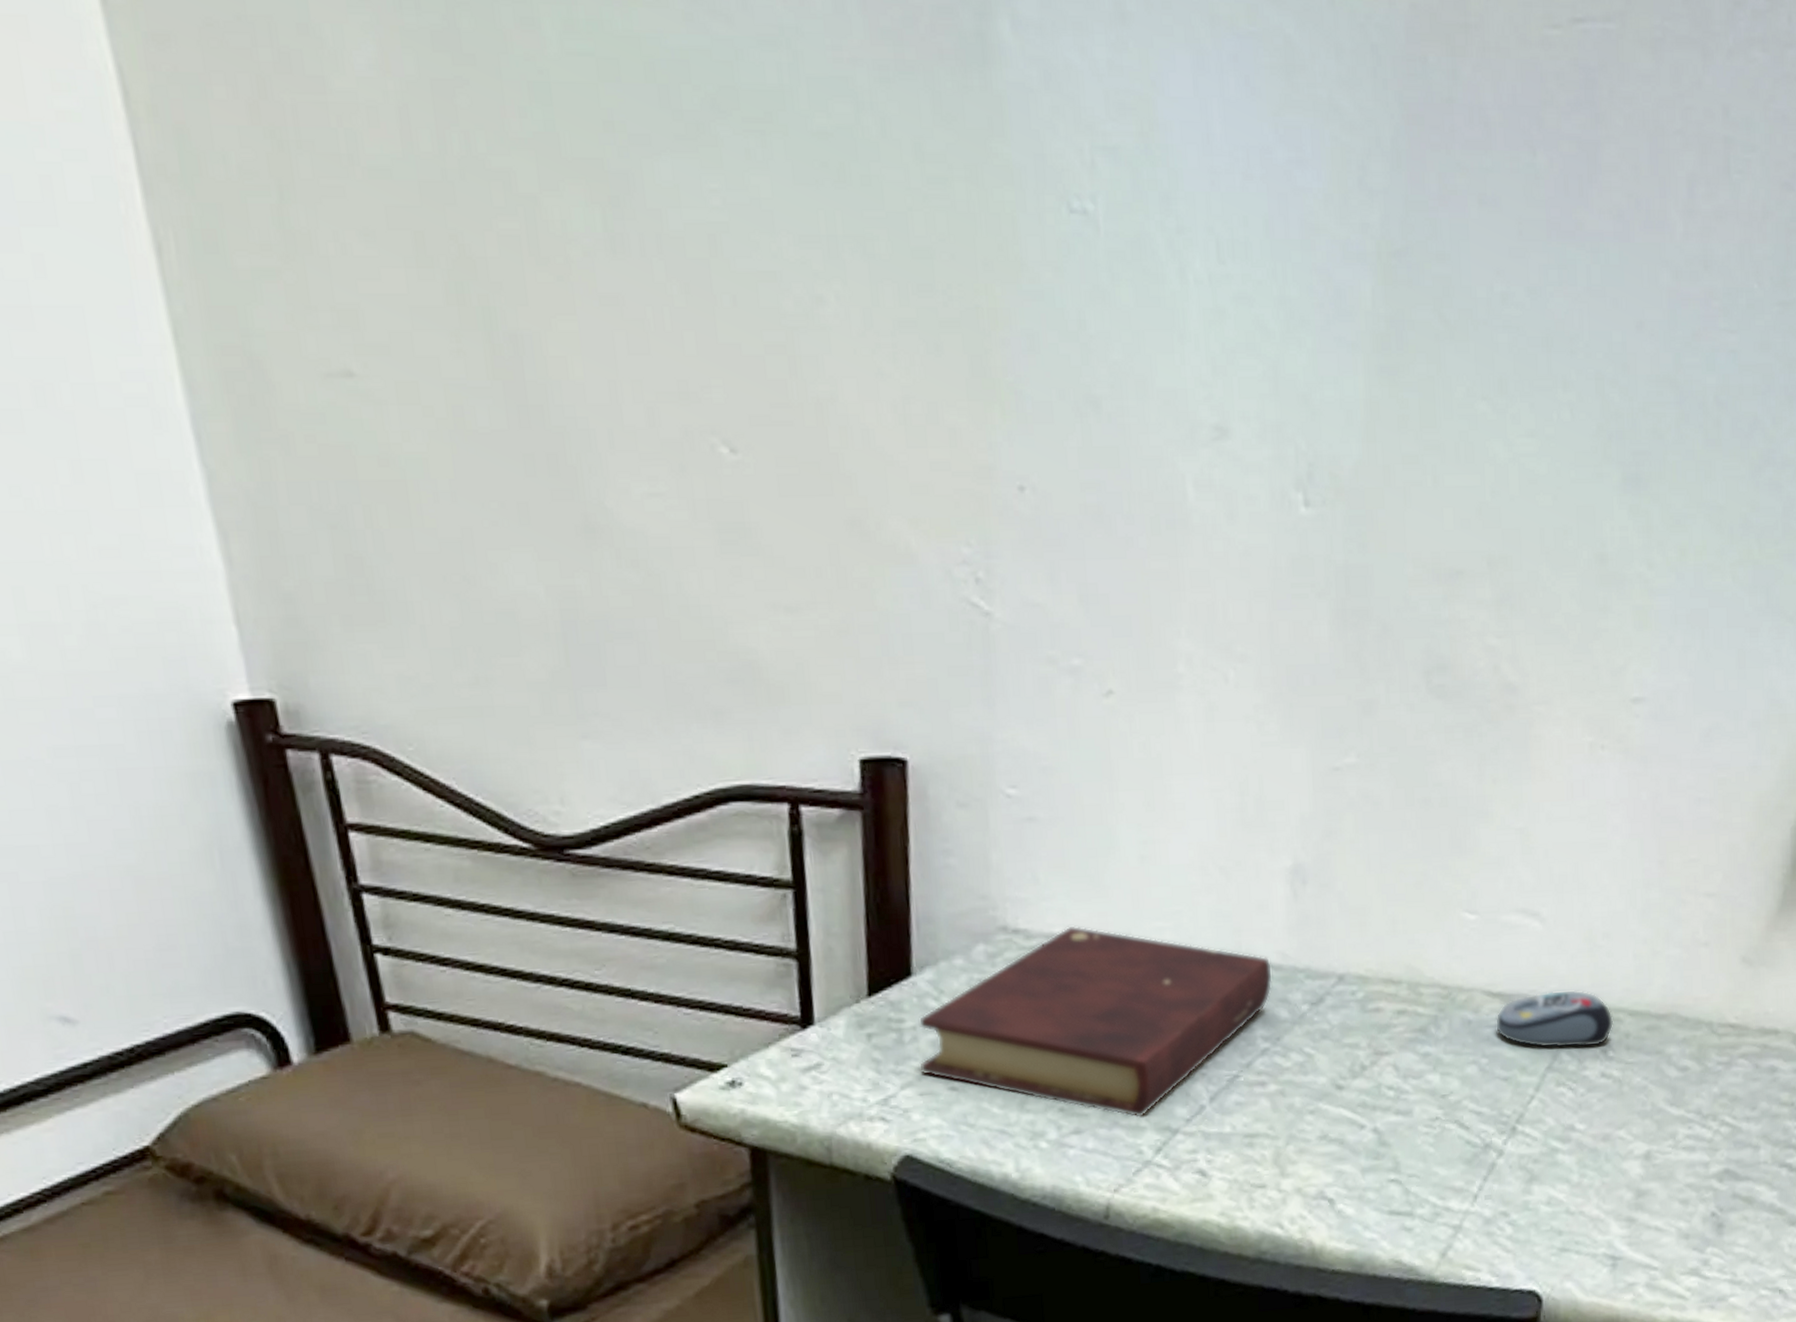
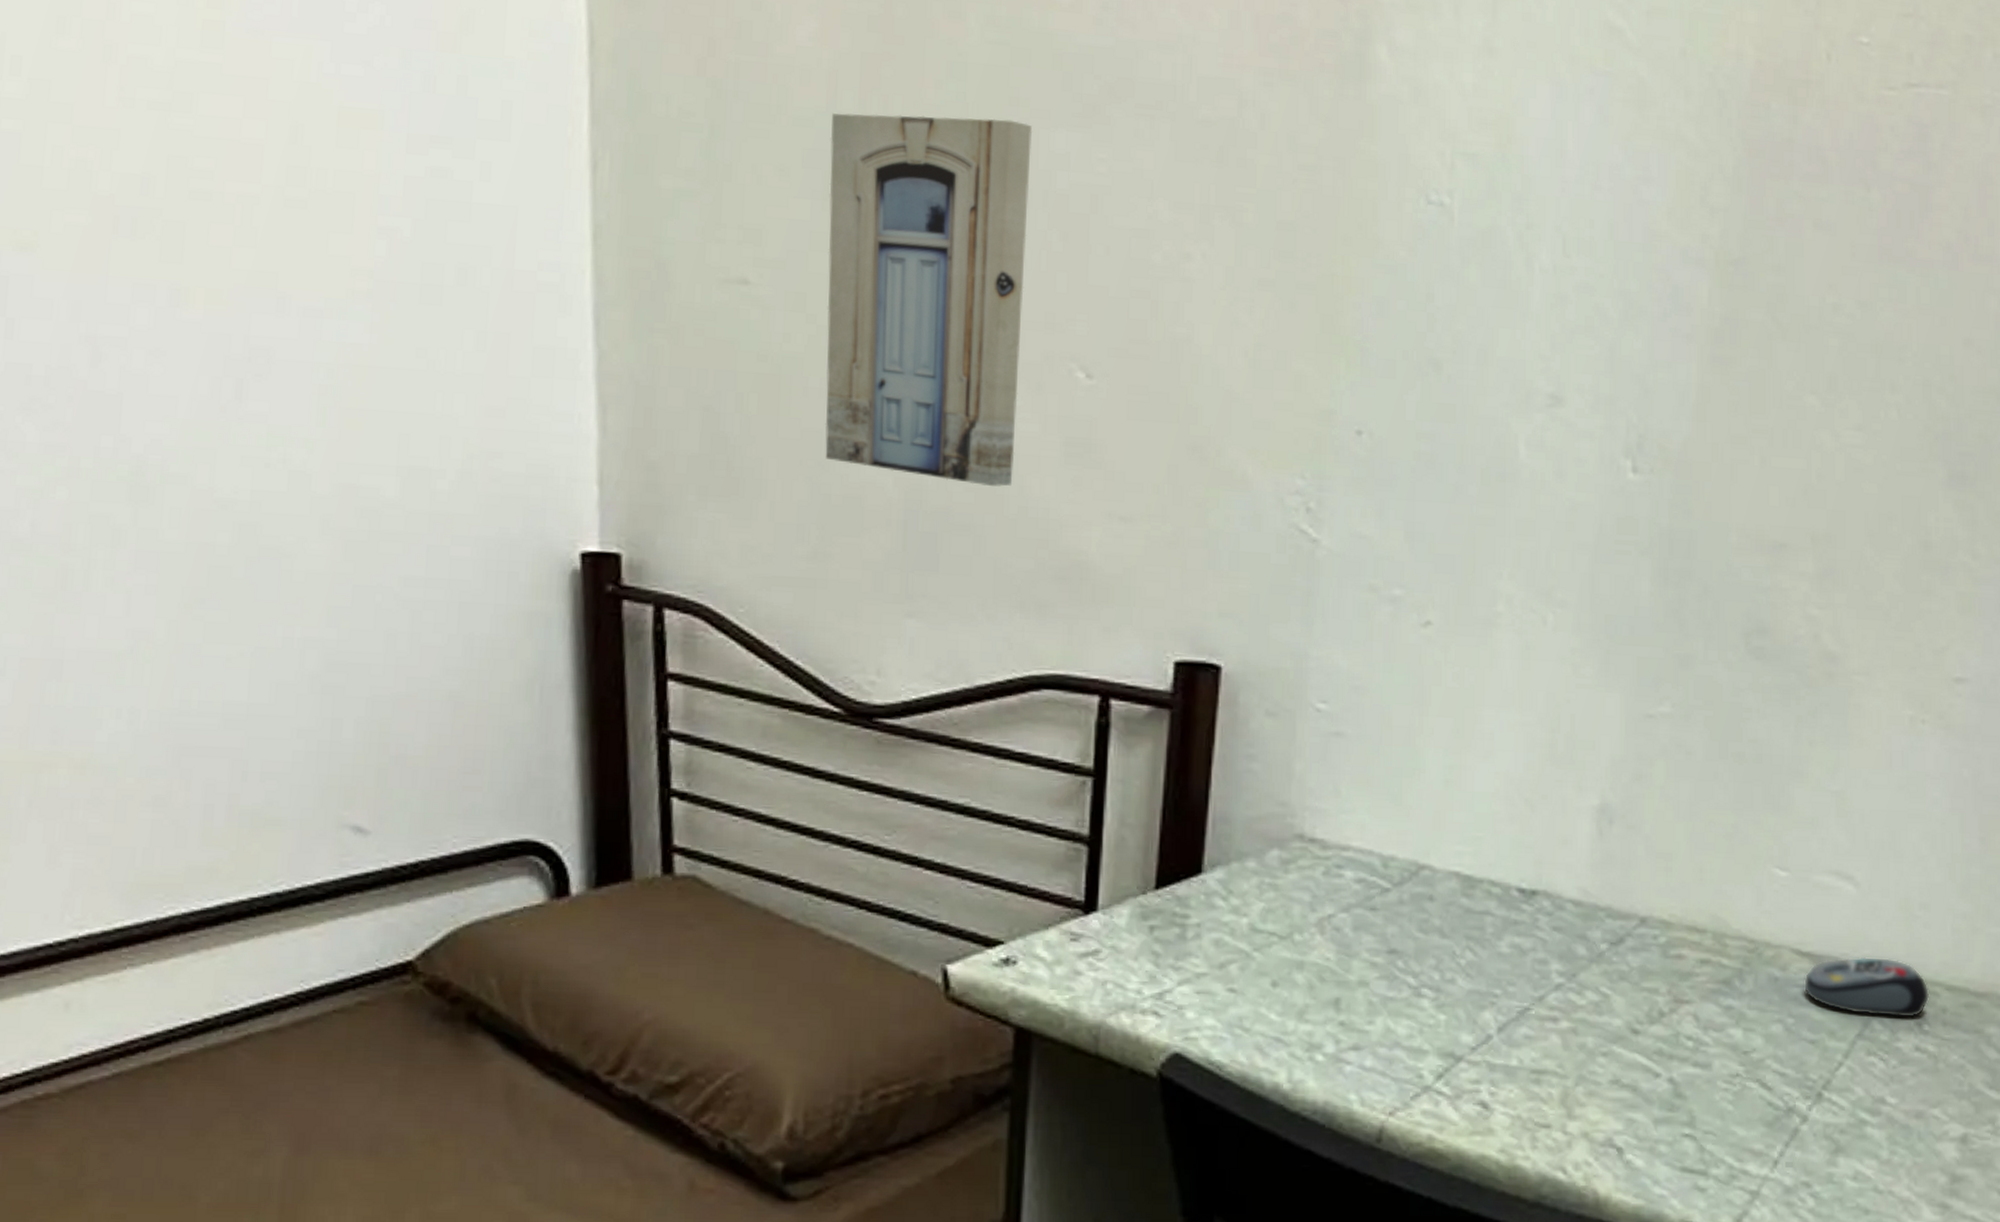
wall art: none [410,150,669,586] -> present [825,112,1033,487]
book: present [918,925,1273,1118] -> none [1198,840,1573,1040]

